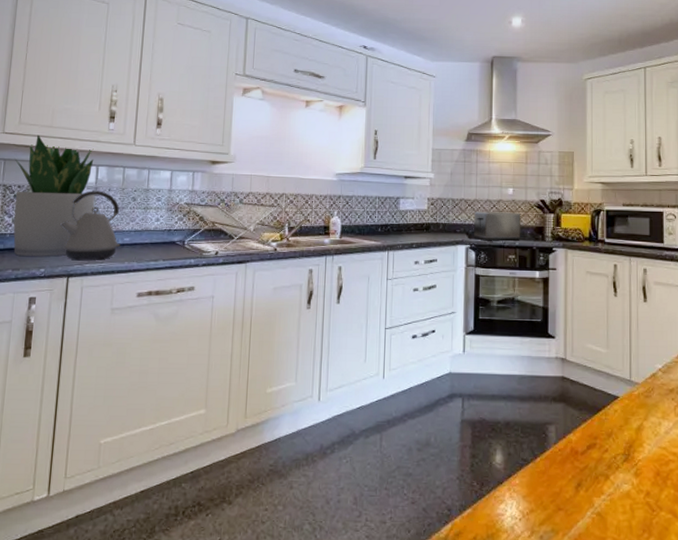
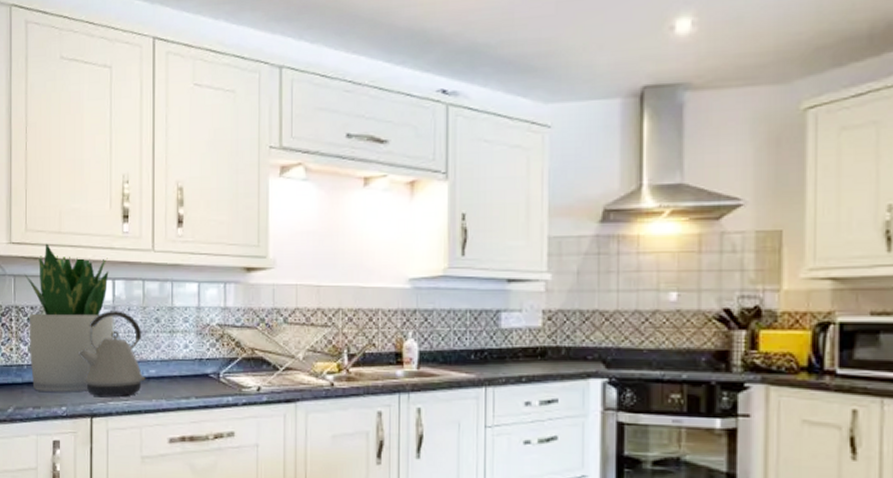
toaster: present [474,211,521,242] -> none [615,328,691,374]

